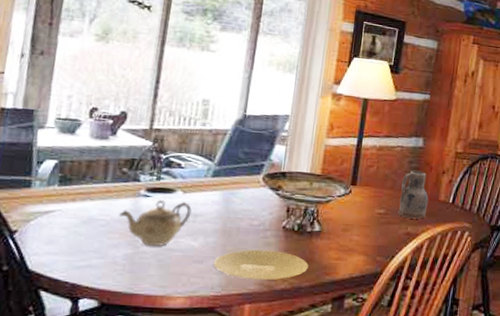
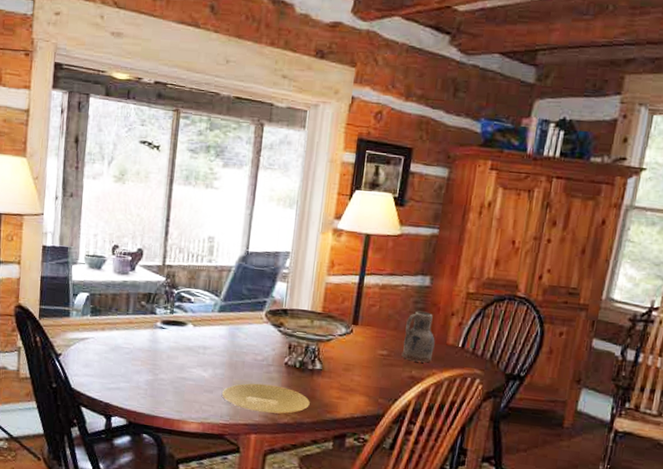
teapot: present [119,199,192,246] -> none [140,331,202,375]

